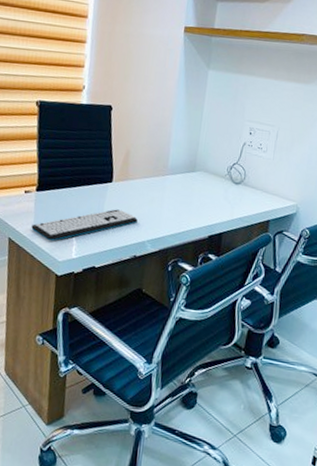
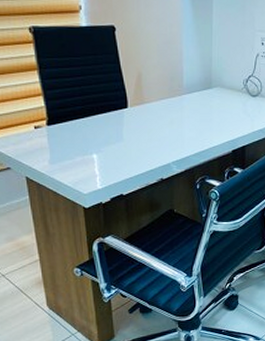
keyboard: present [31,209,138,242] -> none [48,135,159,175]

